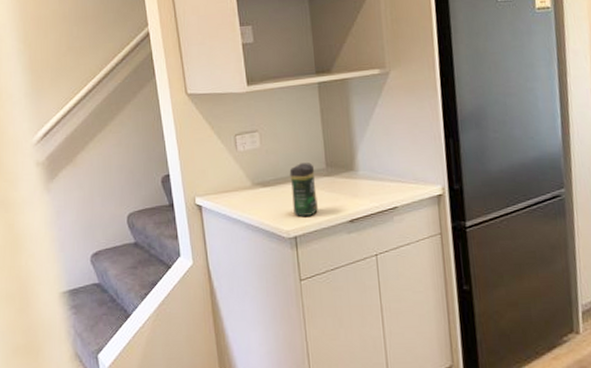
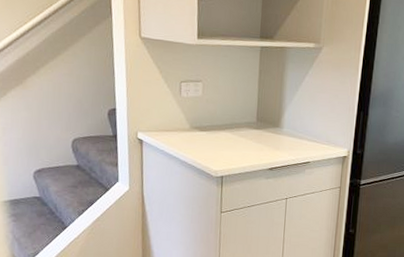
coffee jar: present [289,163,318,218] -> none [223,115,247,161]

